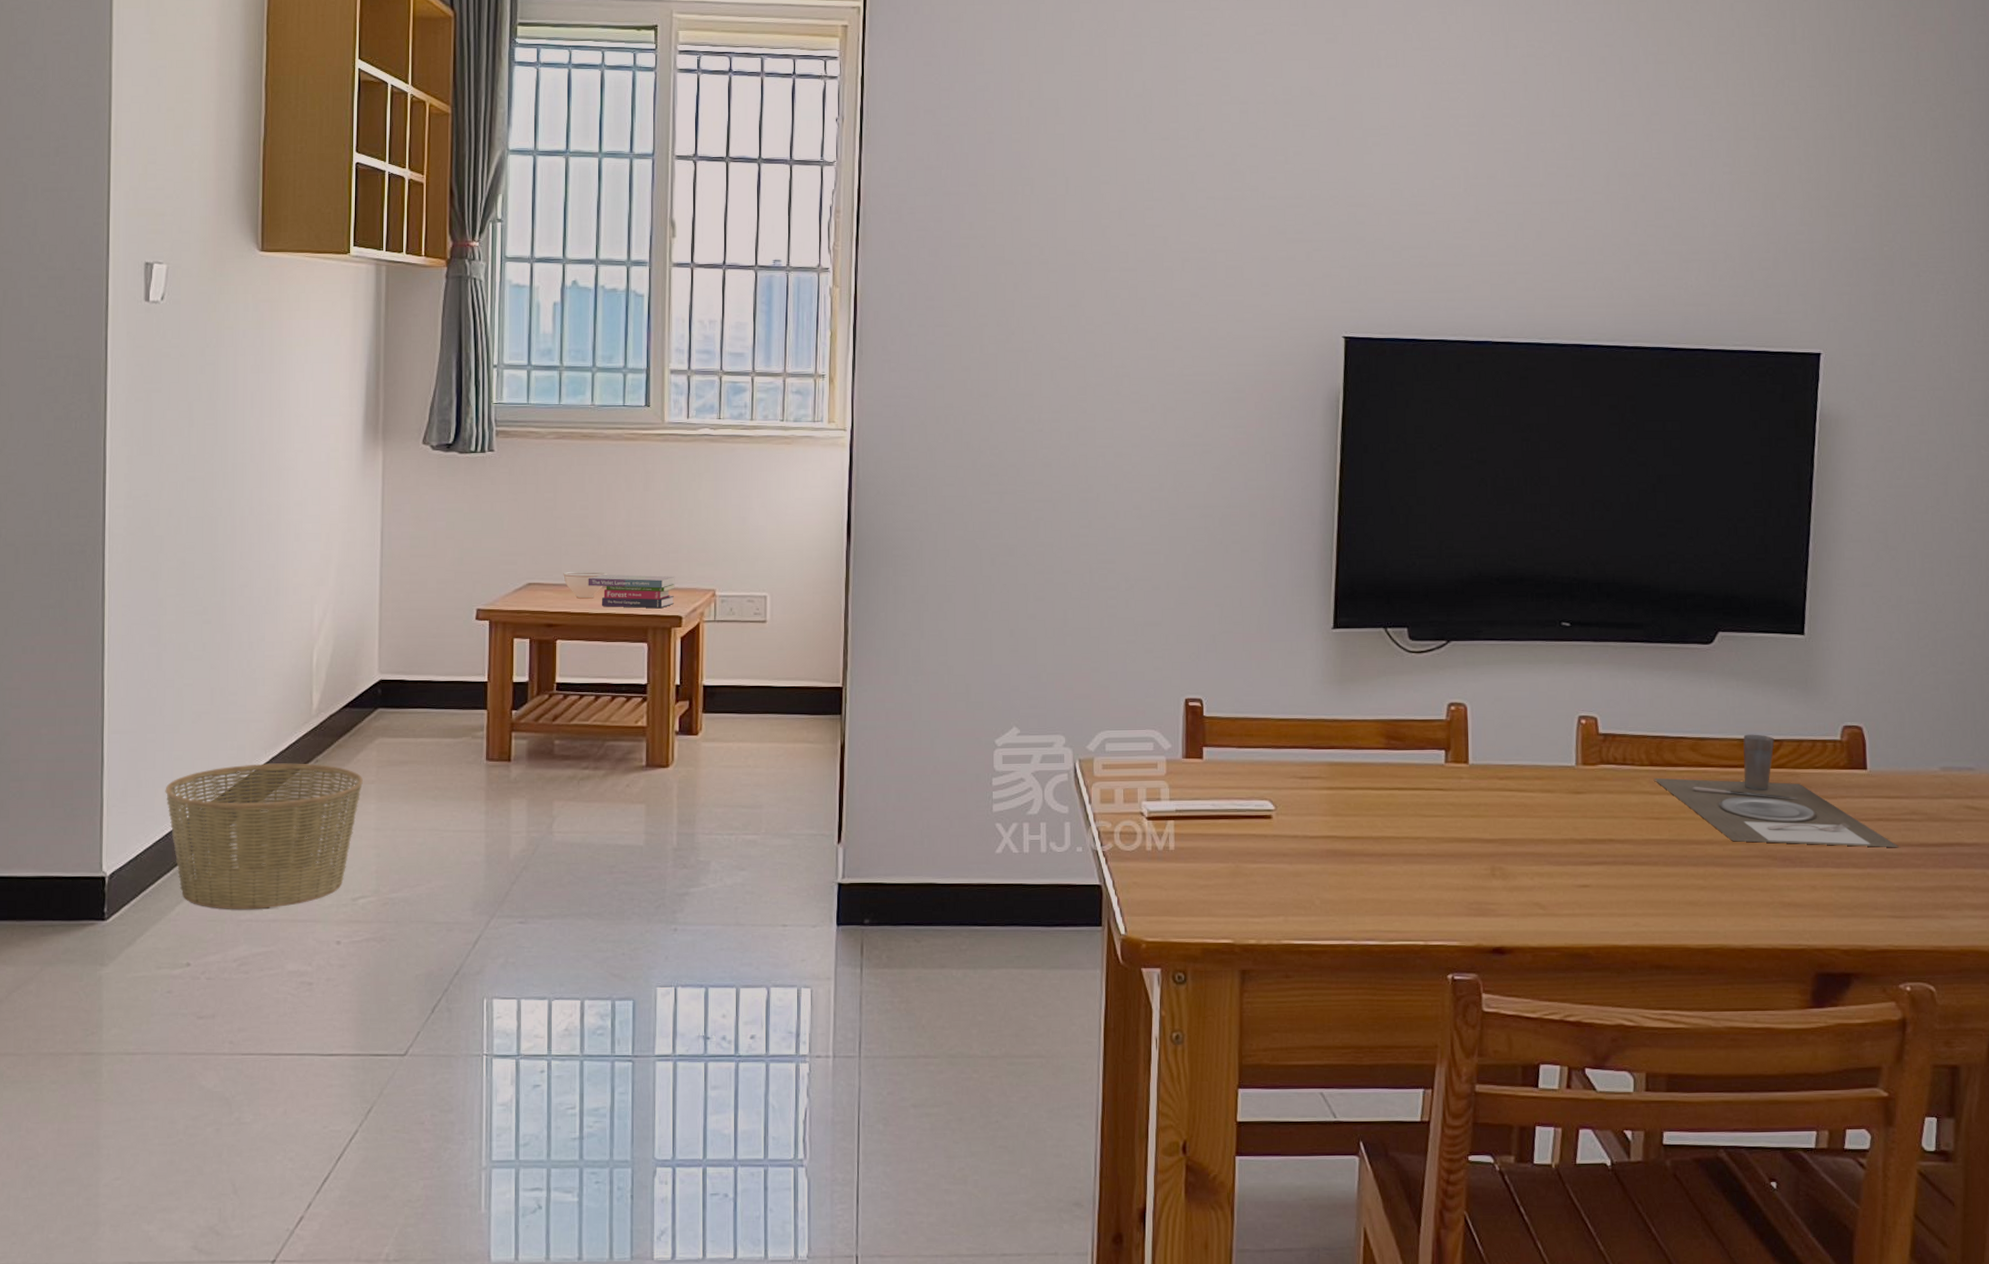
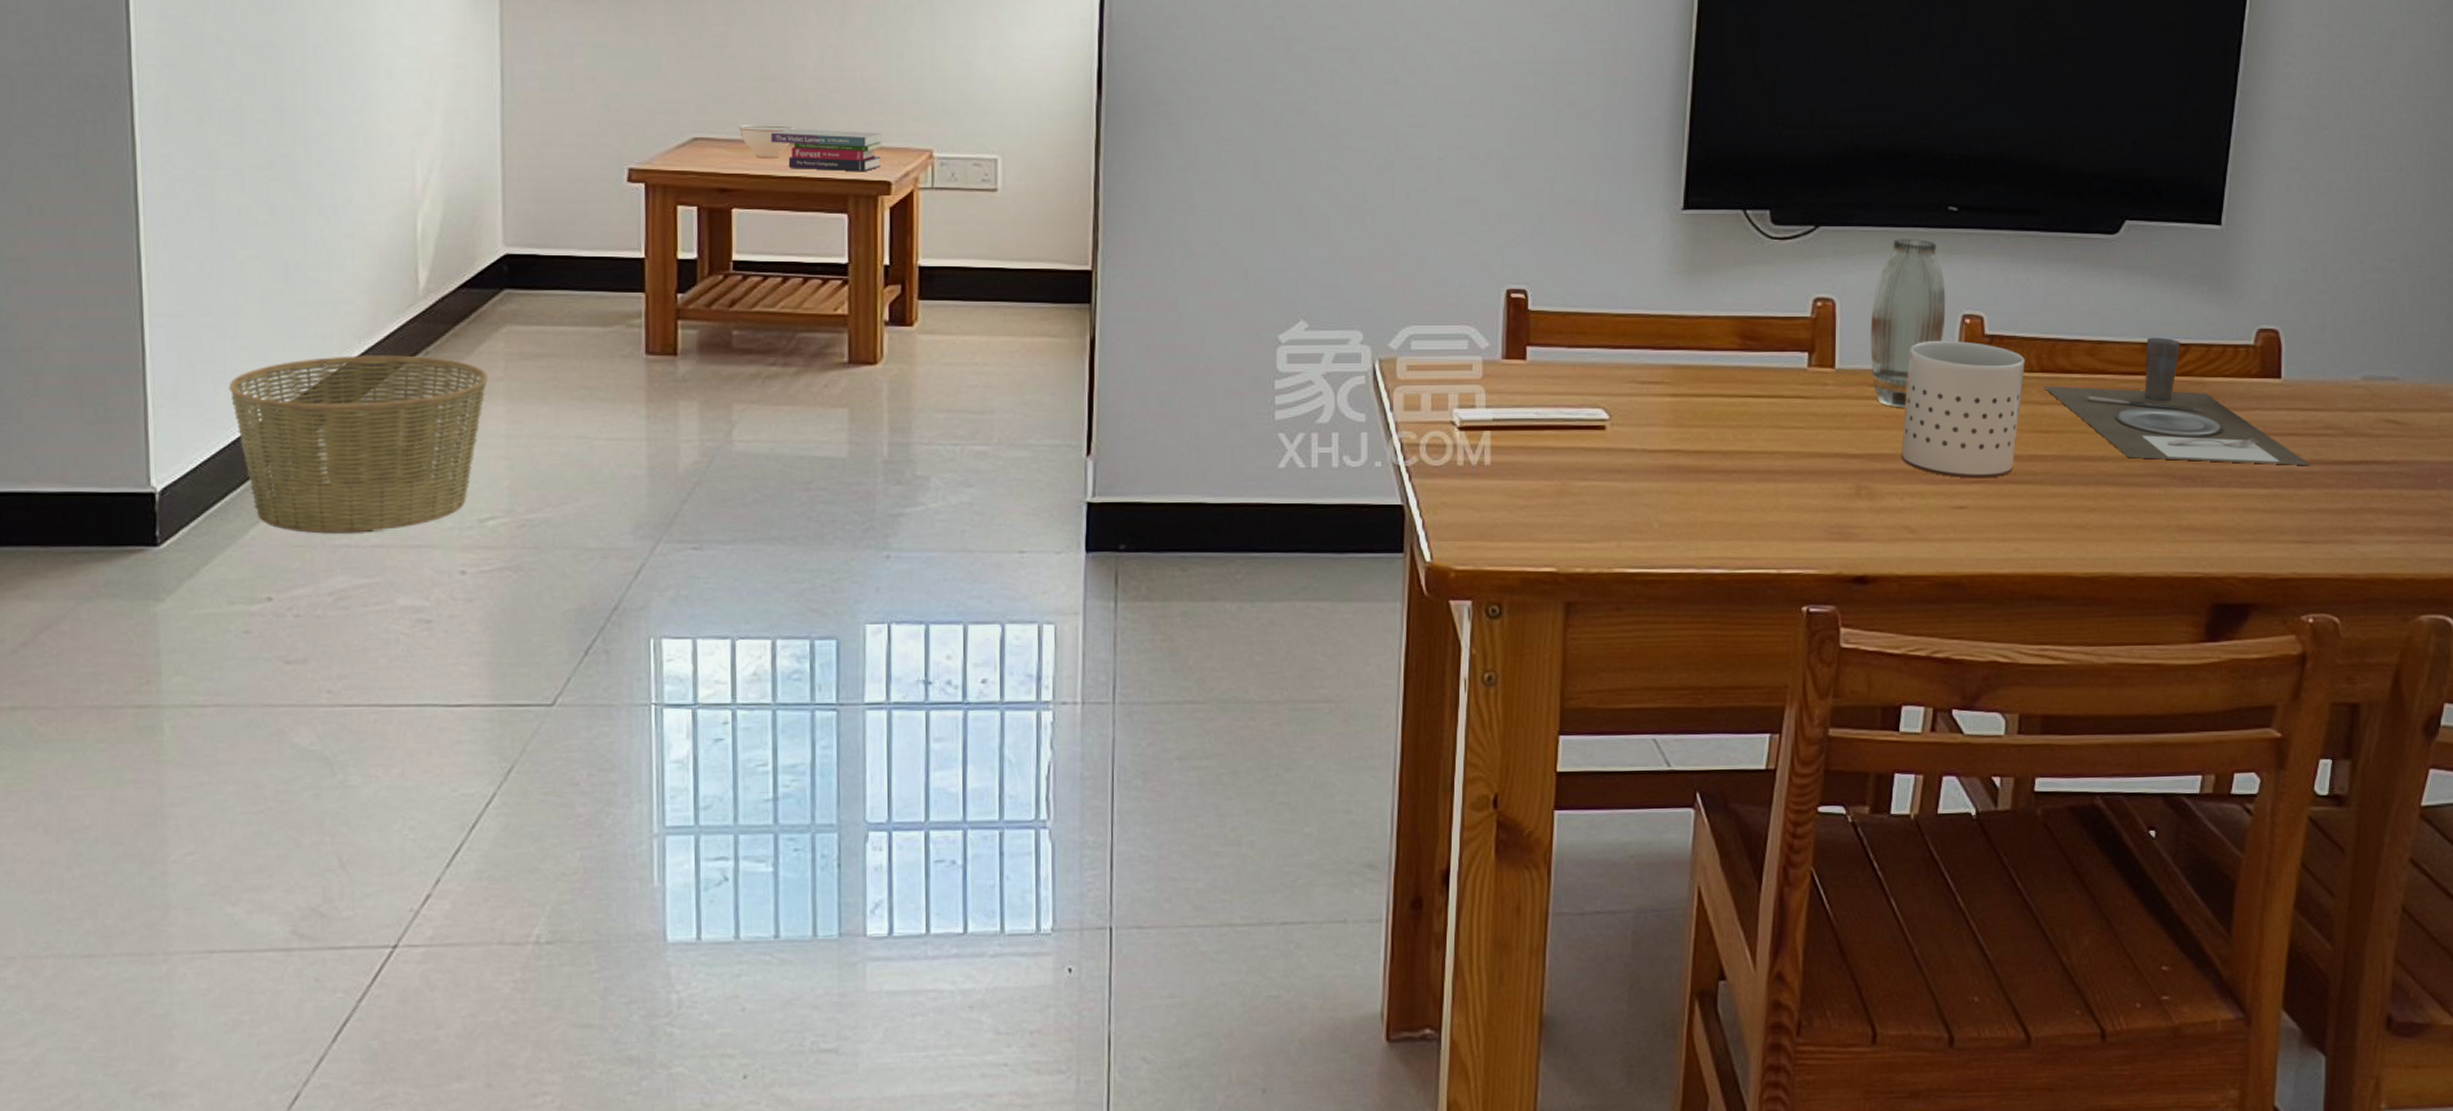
vase: none [1498,651,1564,798] -> present [1870,239,1946,408]
mug: none [1529,738,1636,861] -> present [1901,340,2025,479]

